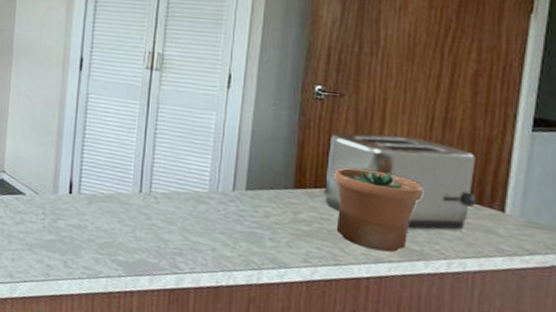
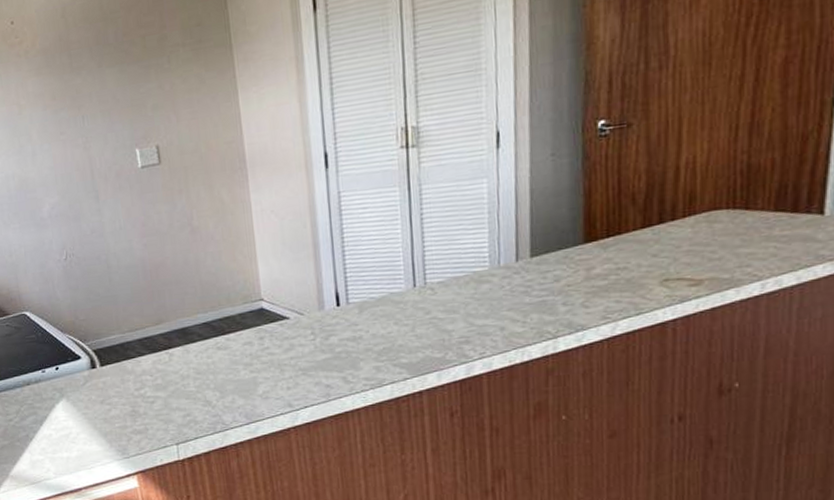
toaster: present [324,133,477,230] -> none [618,153,792,258]
planter: present [334,167,424,252] -> none [628,201,731,290]

